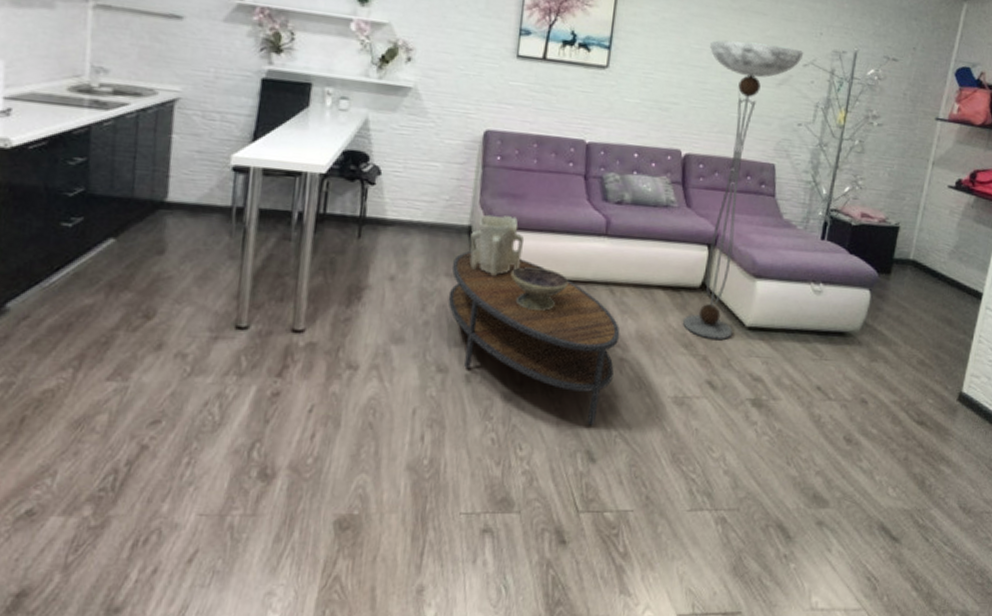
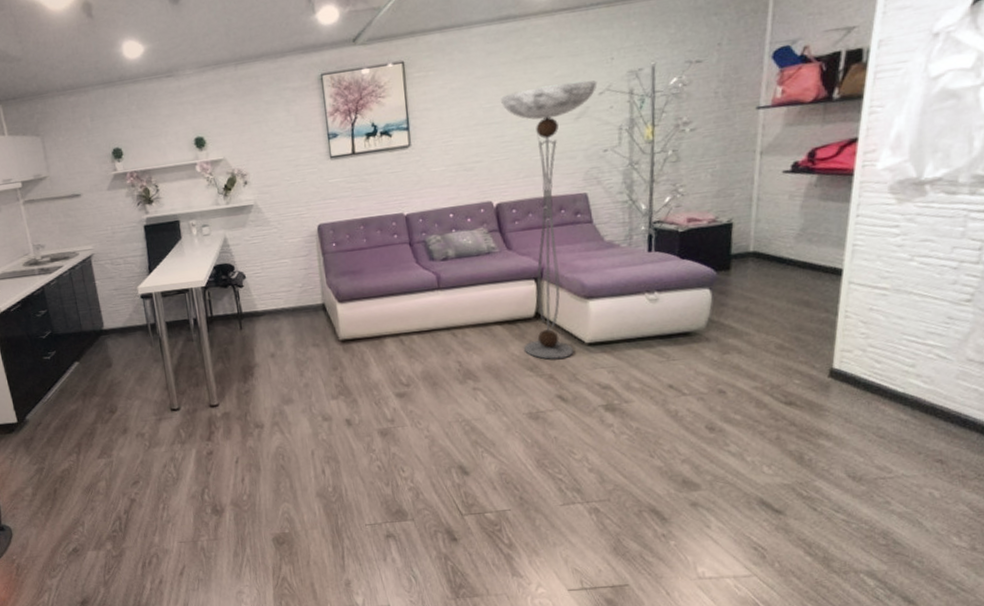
coffee table: present [448,251,620,426] -> none [316,322,470,446]
vase: present [470,214,525,276] -> none [325,289,371,339]
decorative bowl: present [510,266,569,311] -> none [364,325,415,361]

